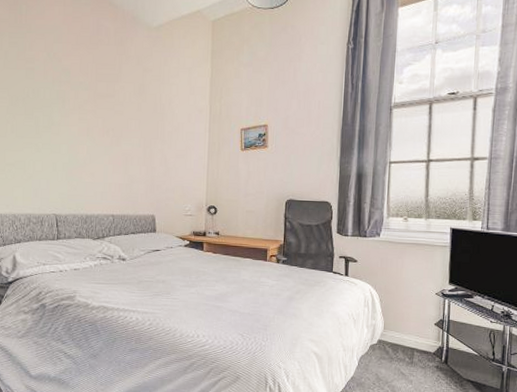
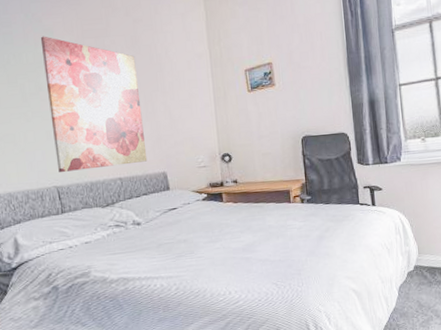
wall art: none [58,75,141,204] -> present [40,36,148,172]

